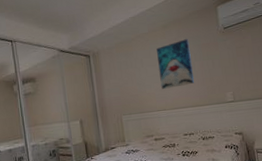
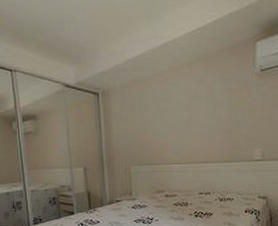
wall art: present [157,39,194,89] -> none [177,81,217,139]

